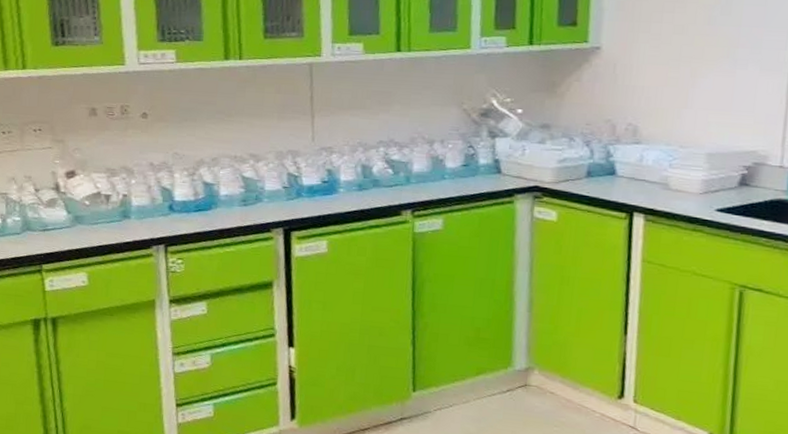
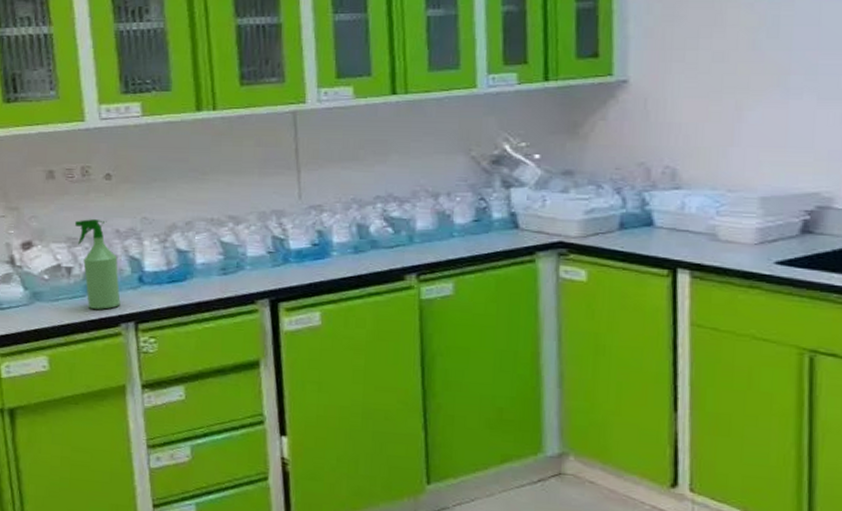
spray bottle: none [113,152,153,233] -> present [74,219,121,310]

